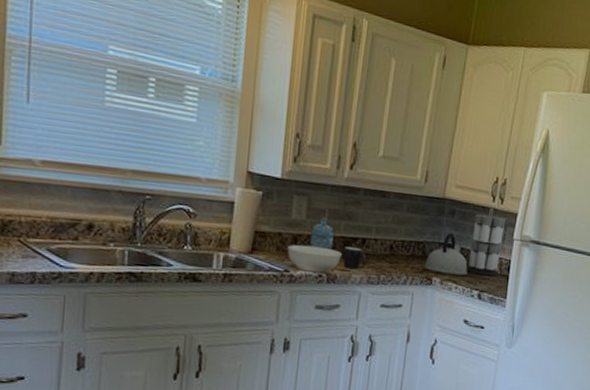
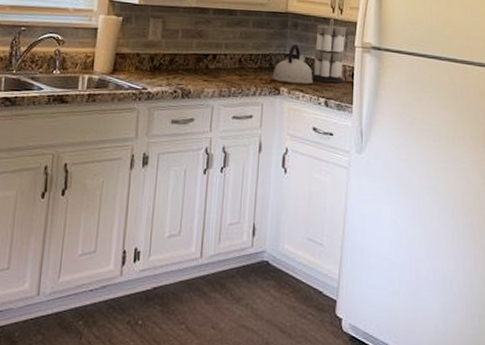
bowl: present [286,244,343,273] -> none [144,63,196,89]
canister: present [309,216,335,251] -> none [165,36,188,67]
mug: present [343,247,366,272] -> none [196,63,217,87]

